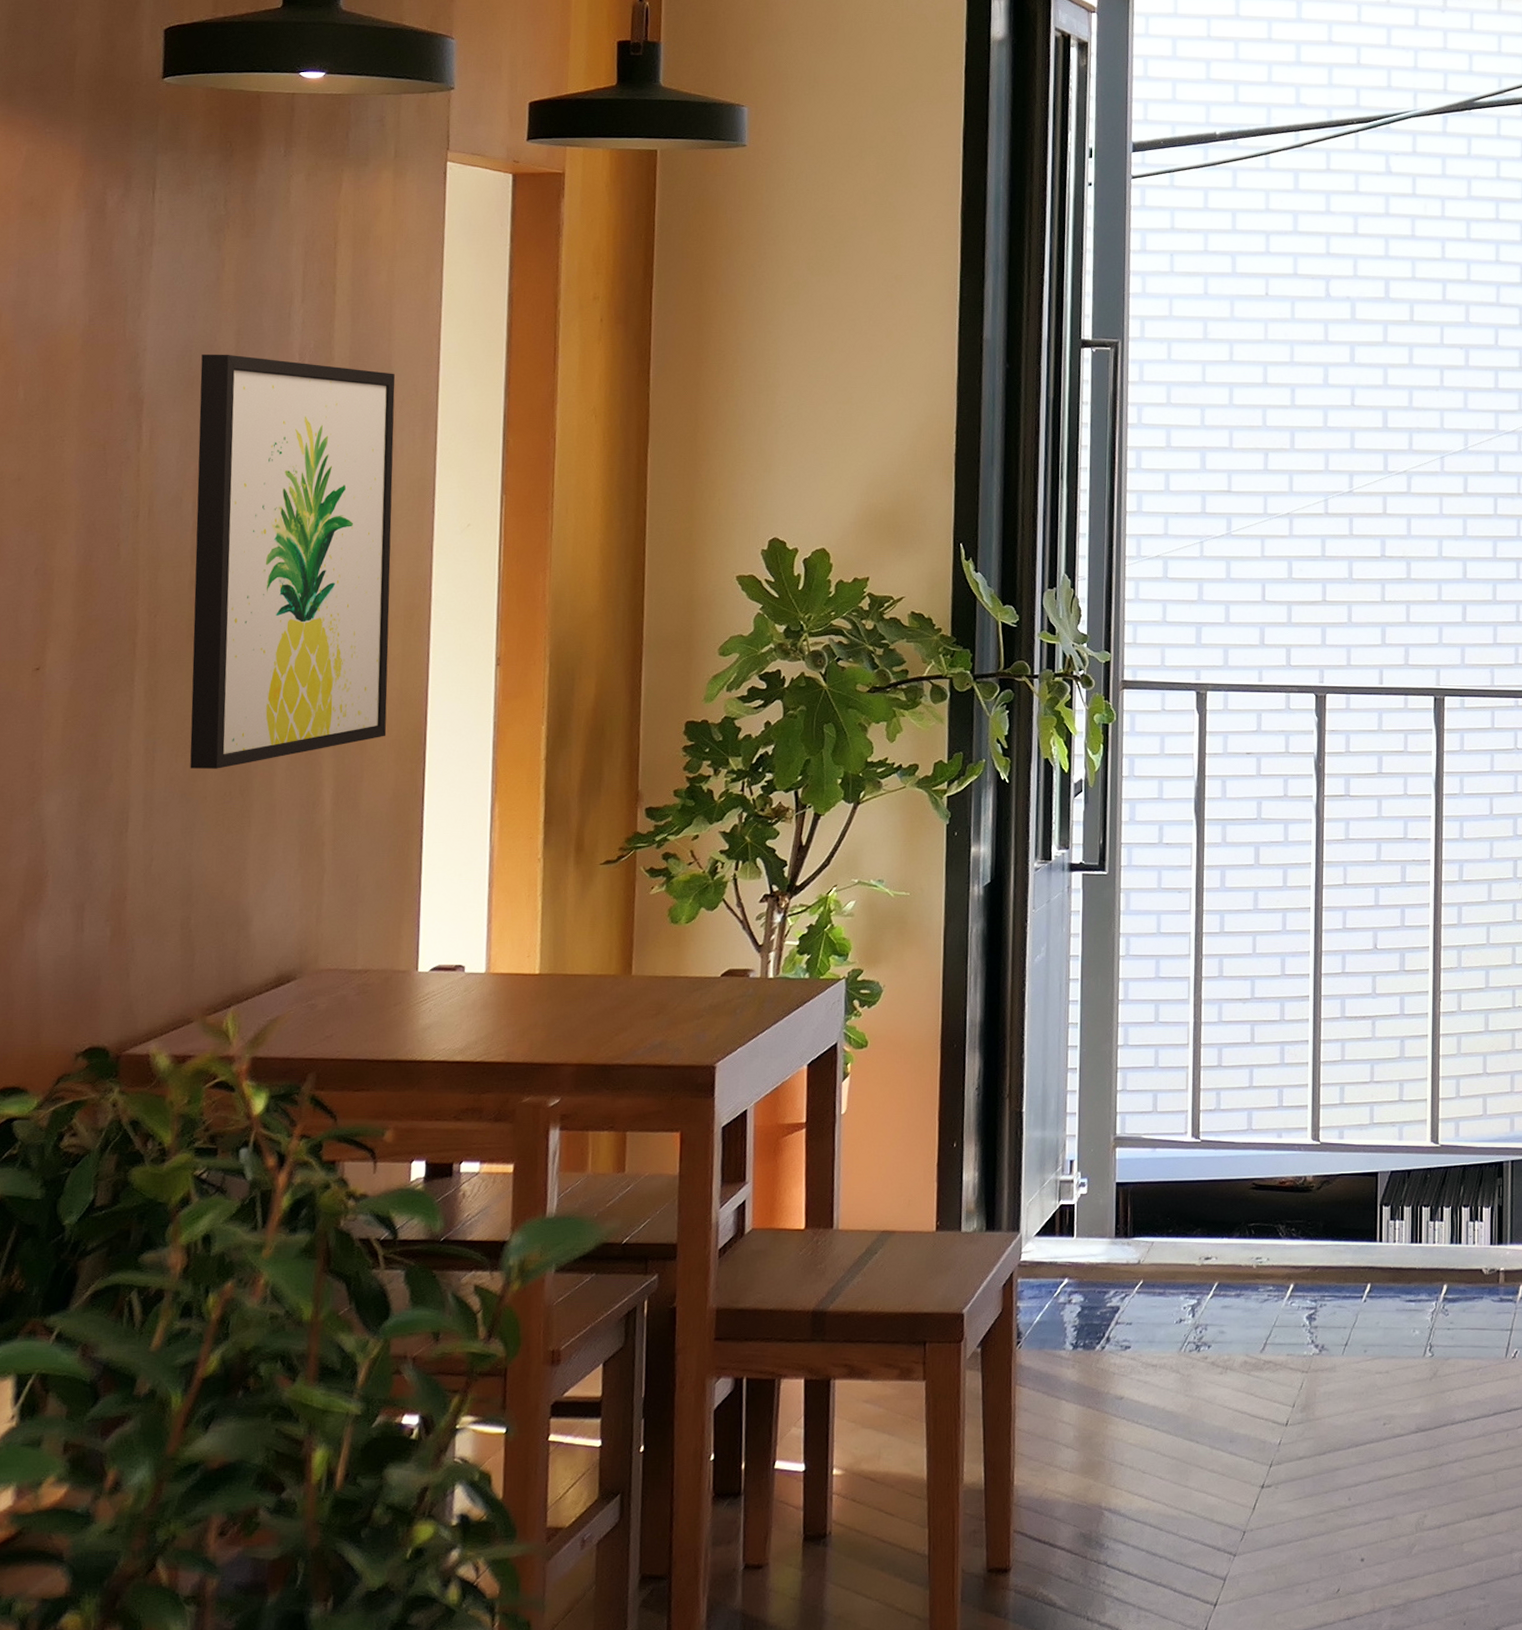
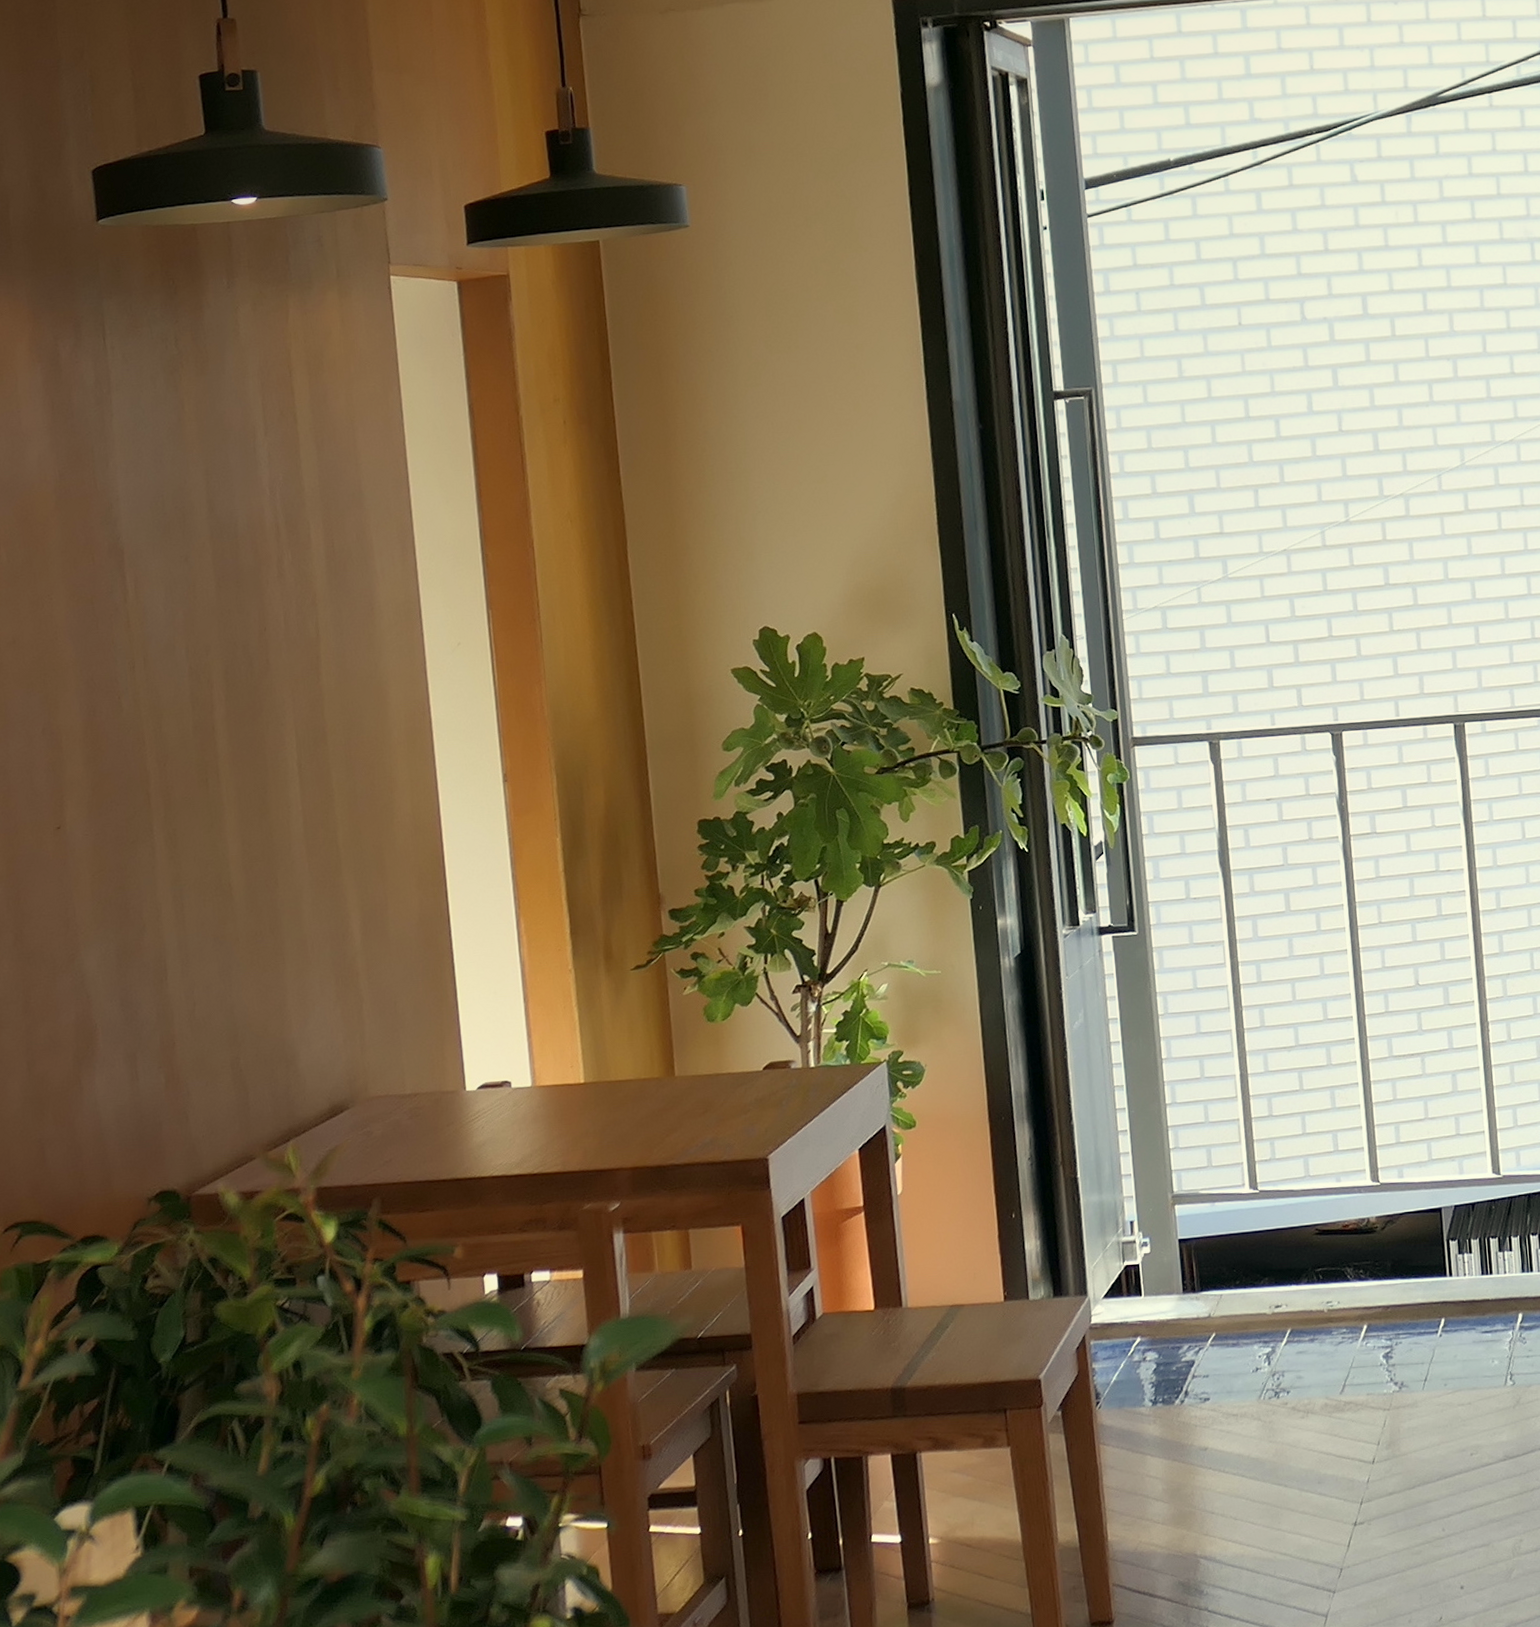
wall art: present [190,354,395,769] -> none [174,495,405,912]

